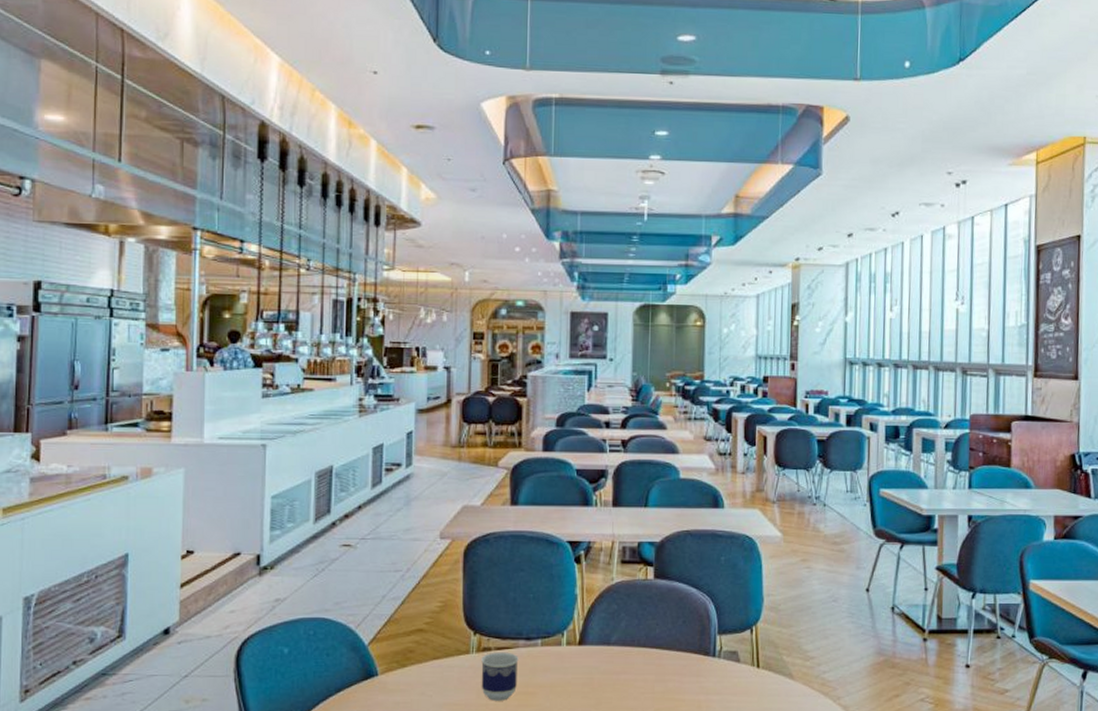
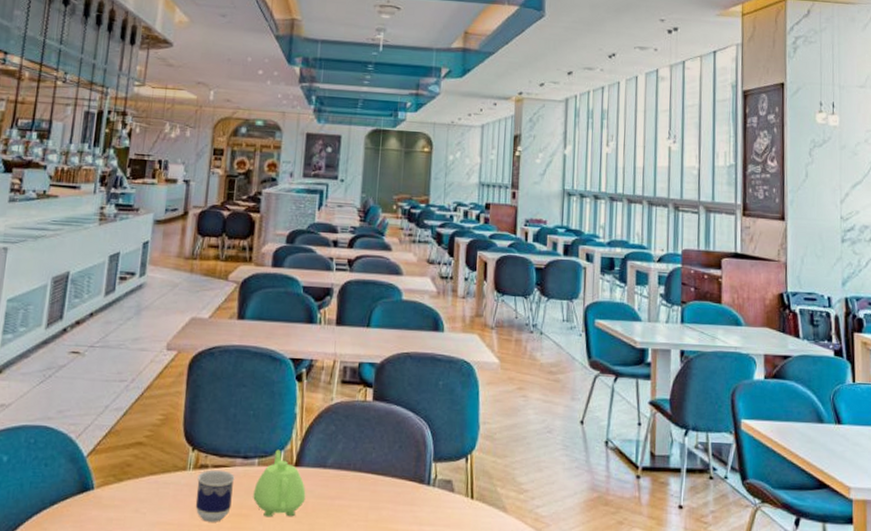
teapot: none [538,630,591,694] -> present [253,449,306,518]

